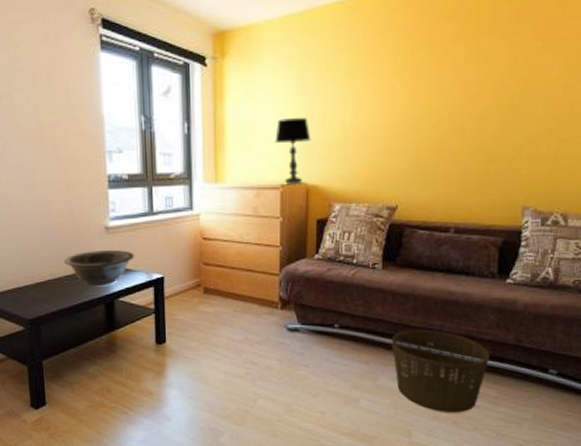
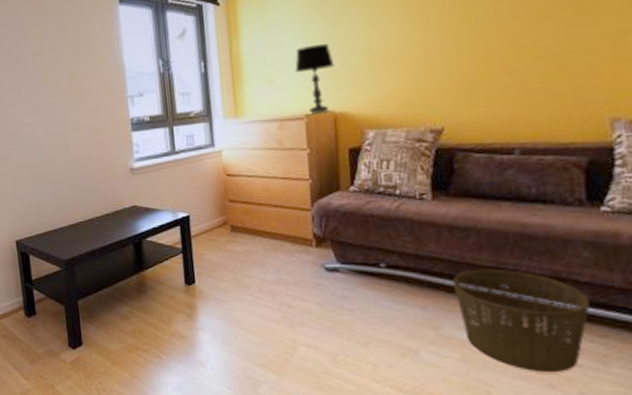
decorative bowl: present [64,250,135,287] -> none [94,190,160,227]

